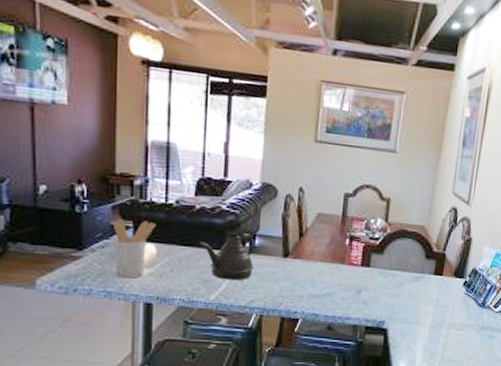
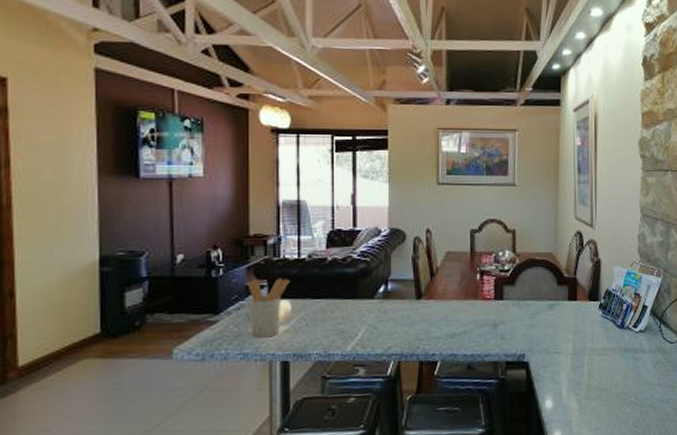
teapot: present [199,234,254,281] -> none [333,280,388,329]

